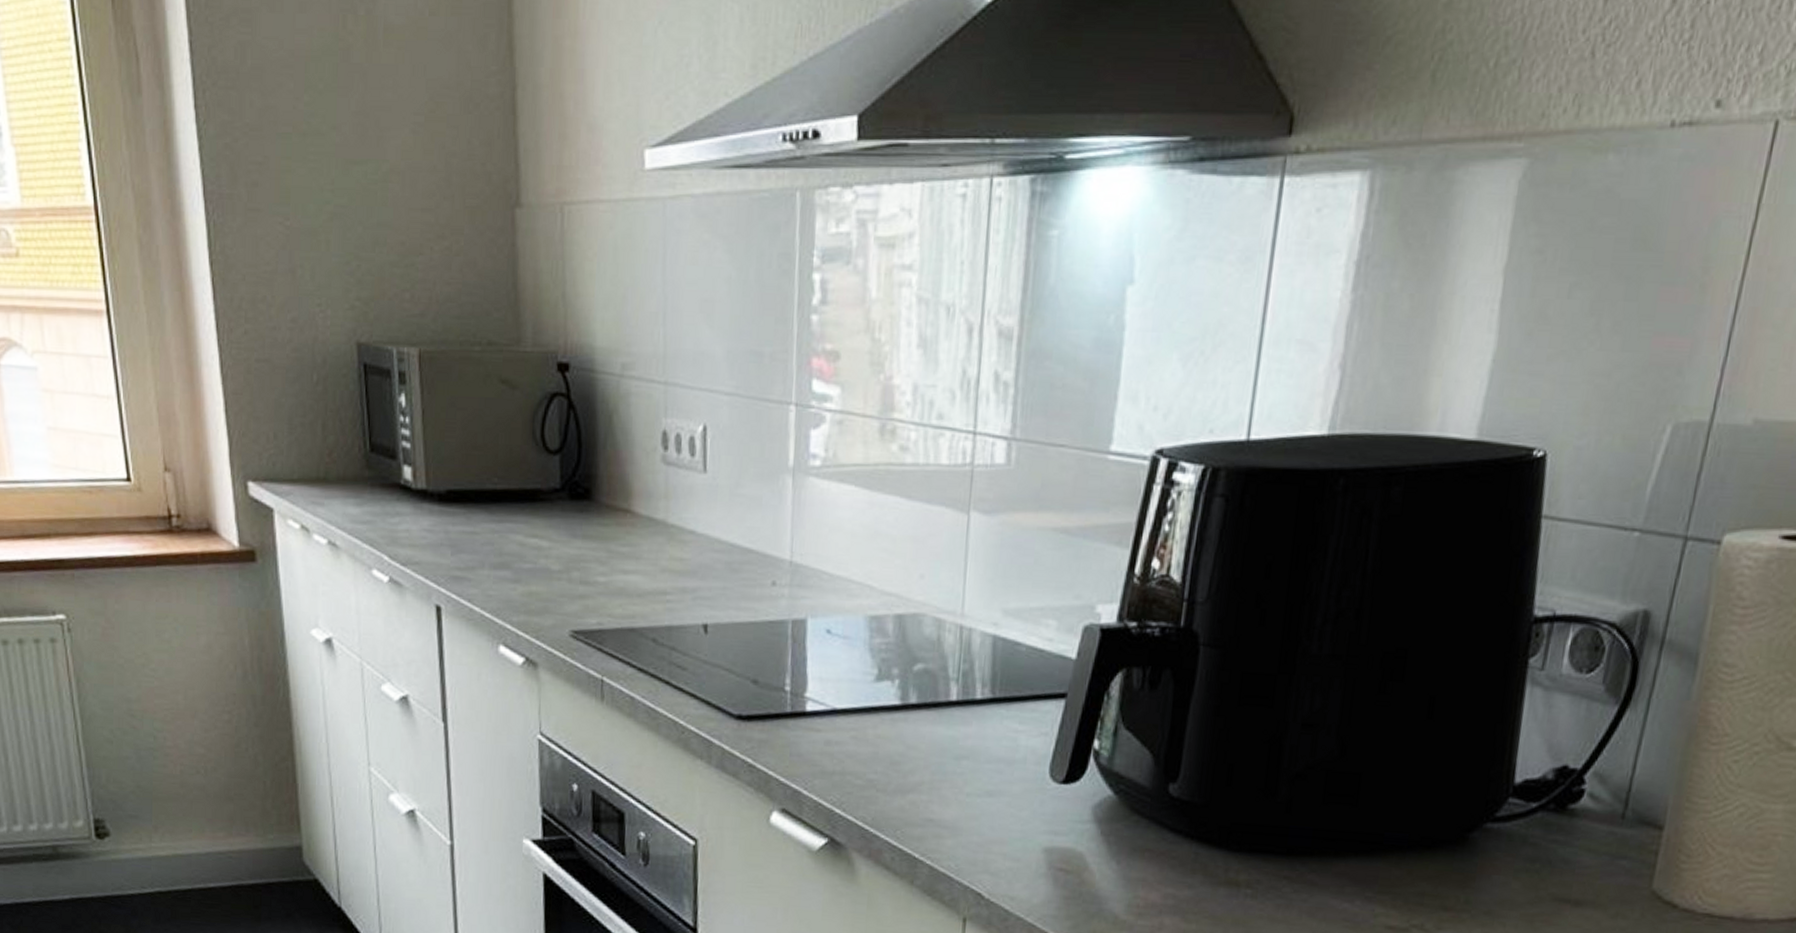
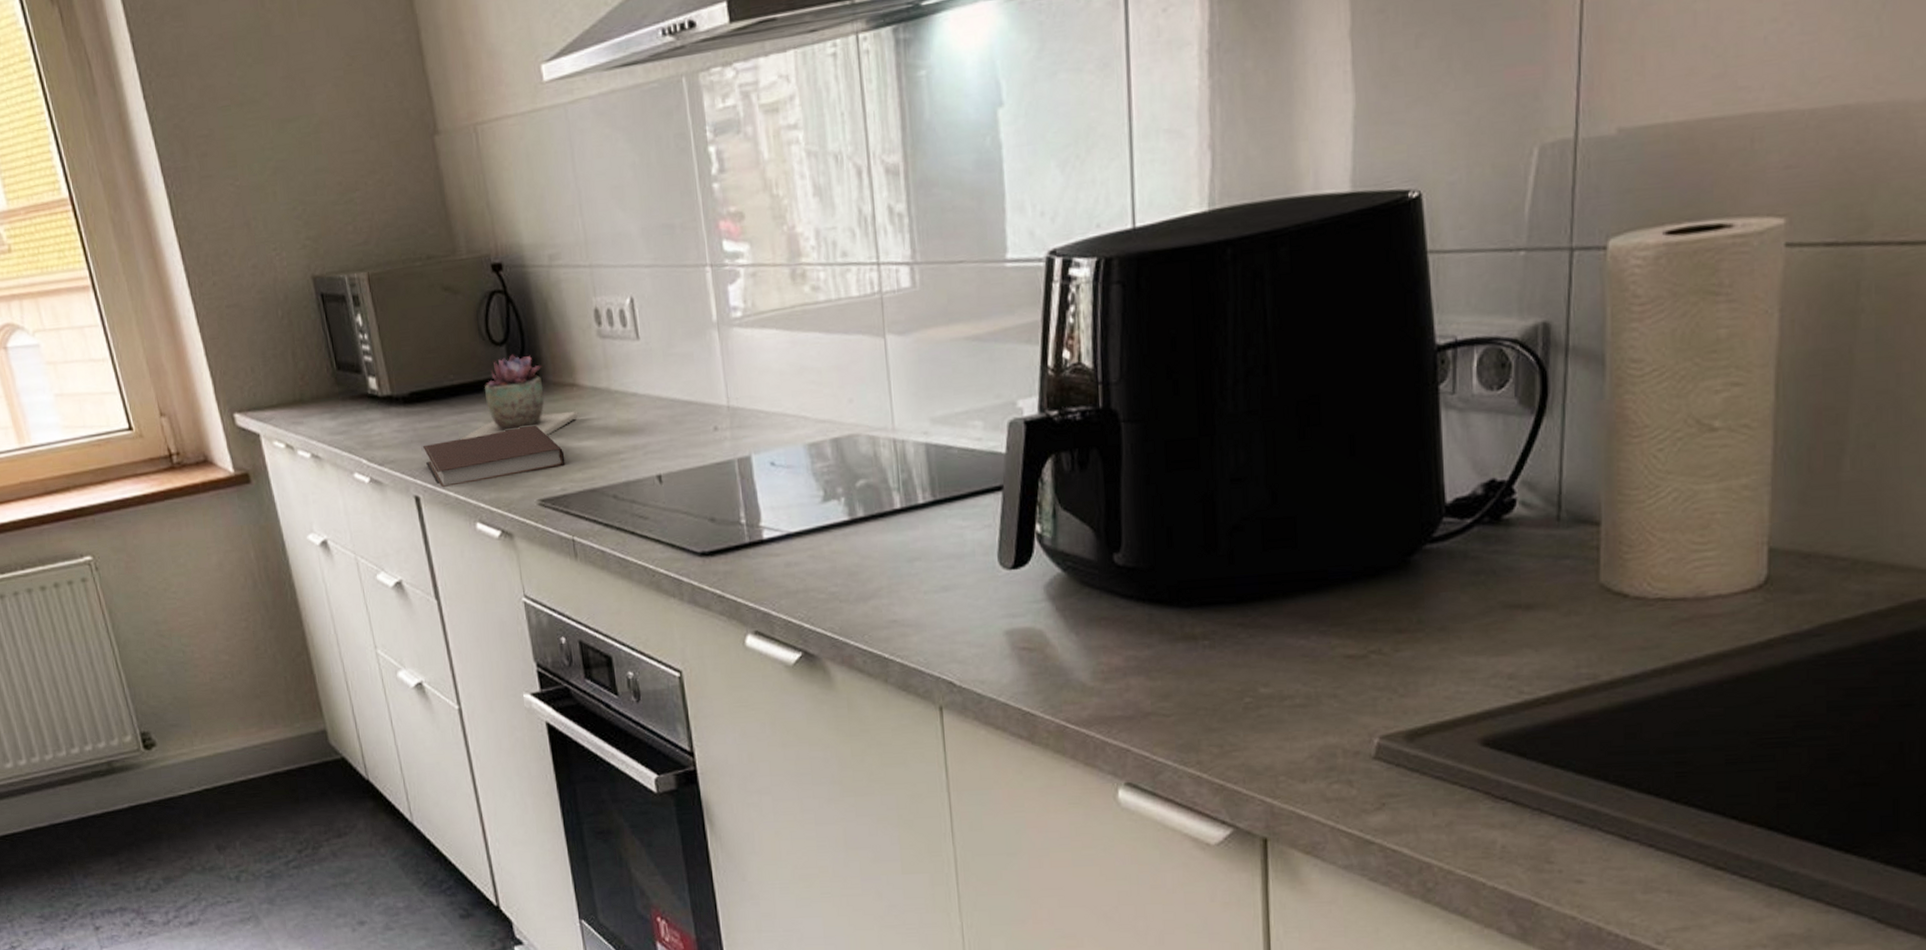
notebook: none [452,547,607,601] -> present [422,425,566,487]
succulent plant: none [497,466,628,563] -> present [462,354,579,440]

